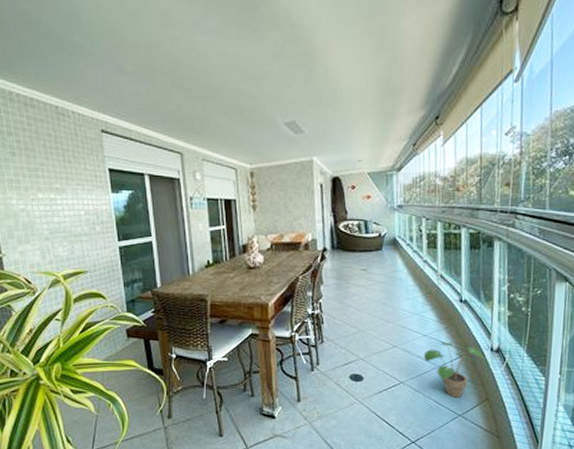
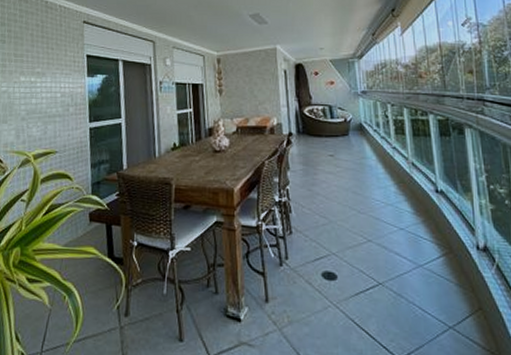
potted plant: present [423,341,485,398] -> none [401,237,472,305]

